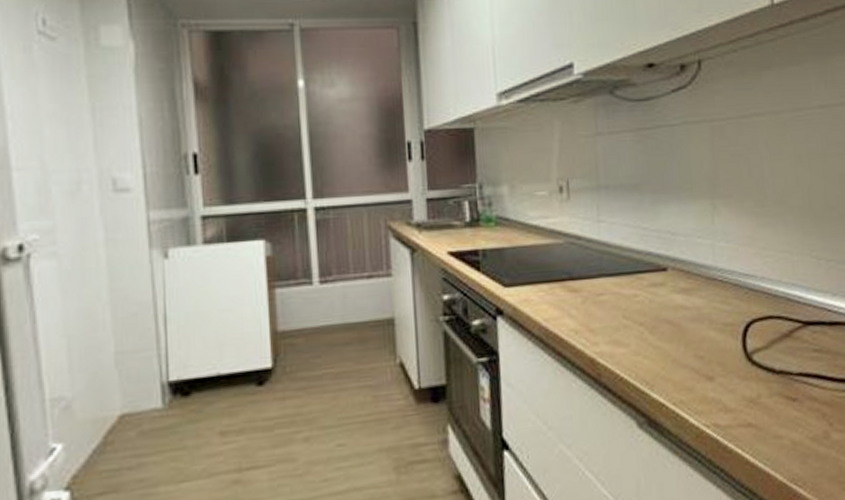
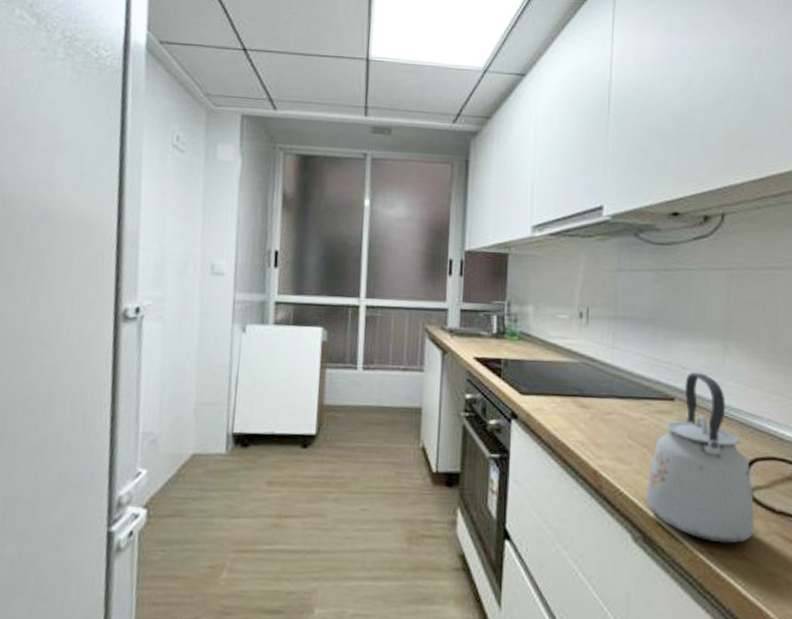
kettle: none [646,237,757,414] -> present [645,372,754,544]

